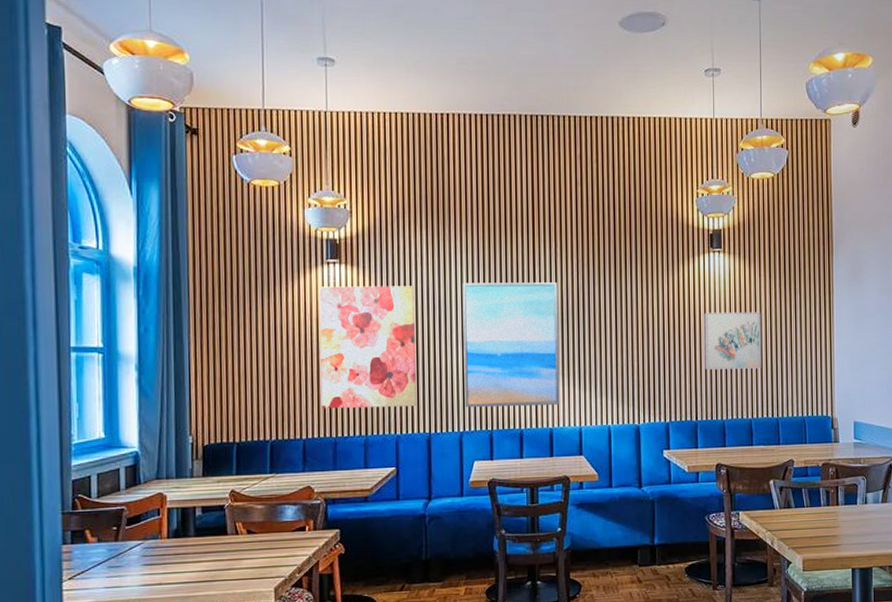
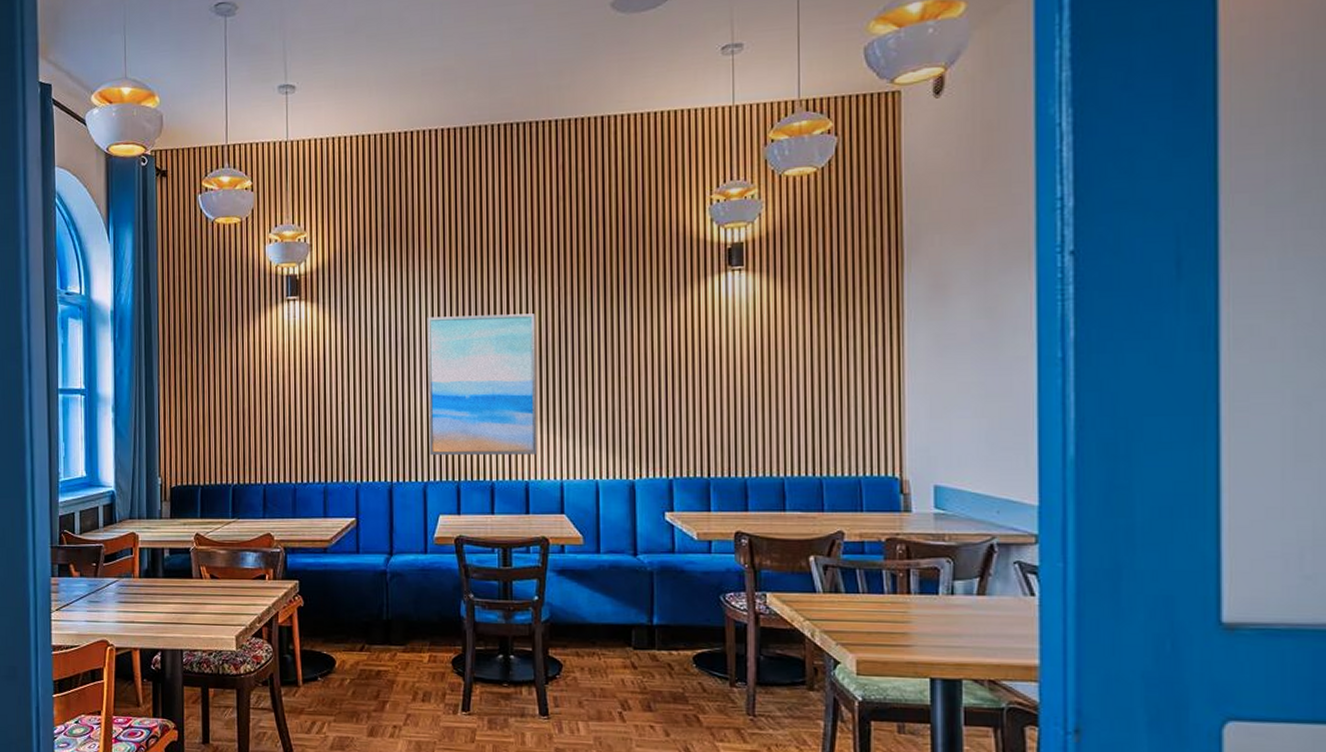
wall art: present [319,286,416,409] -> none [279,322,377,454]
wall art: present [704,312,762,370] -> none [720,343,798,415]

